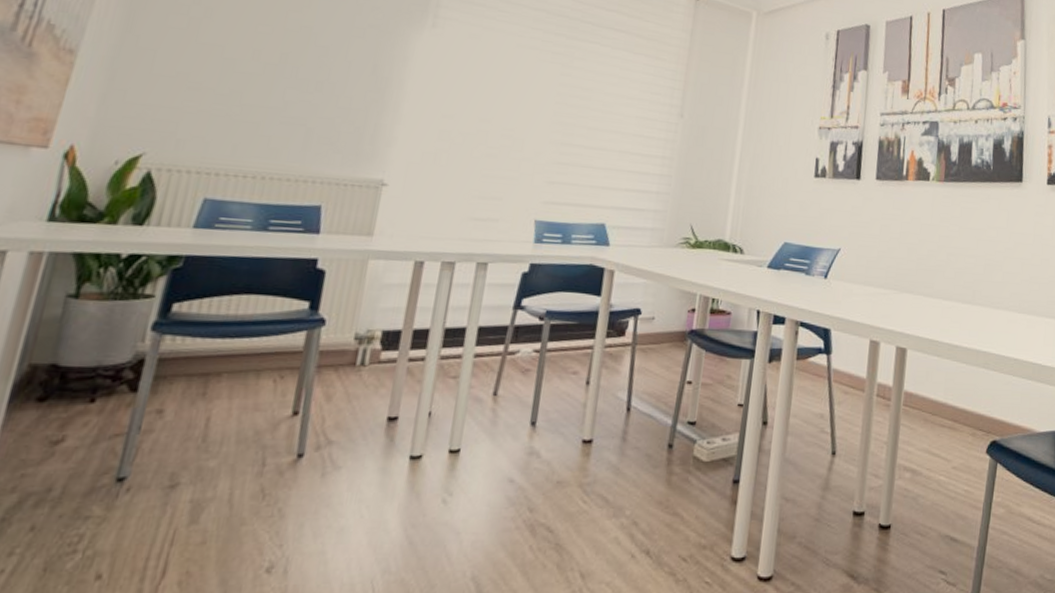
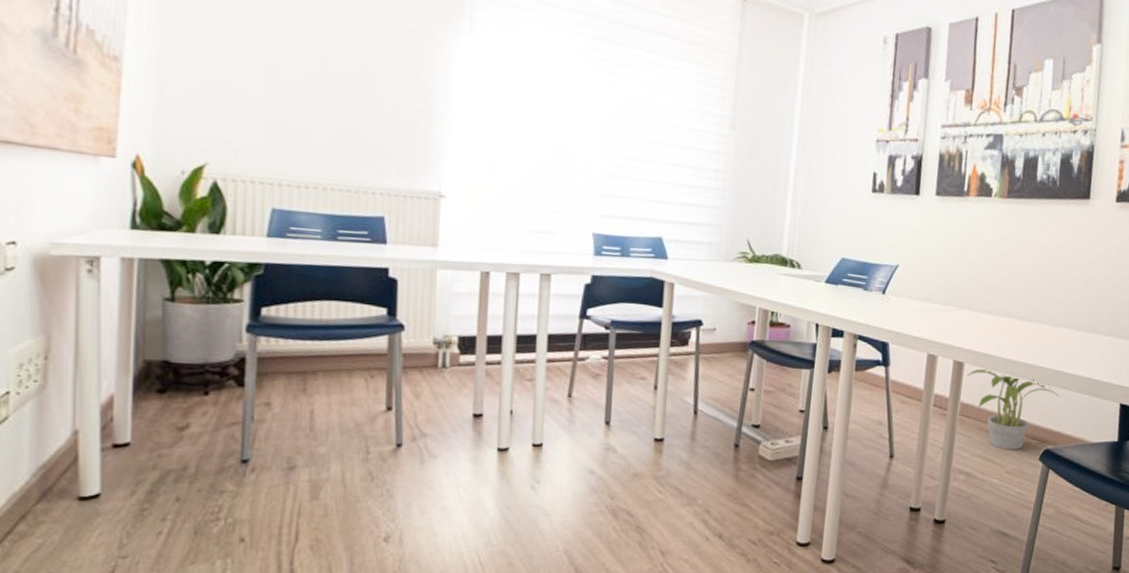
potted plant: none [909,355,1004,442] -> present [966,368,1060,450]

